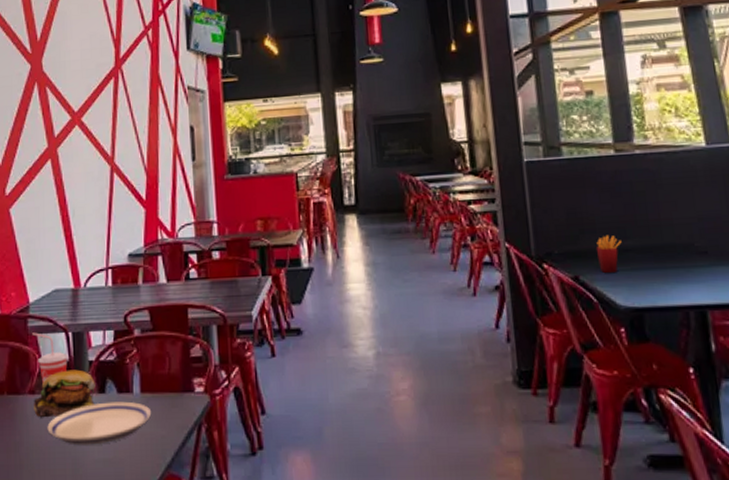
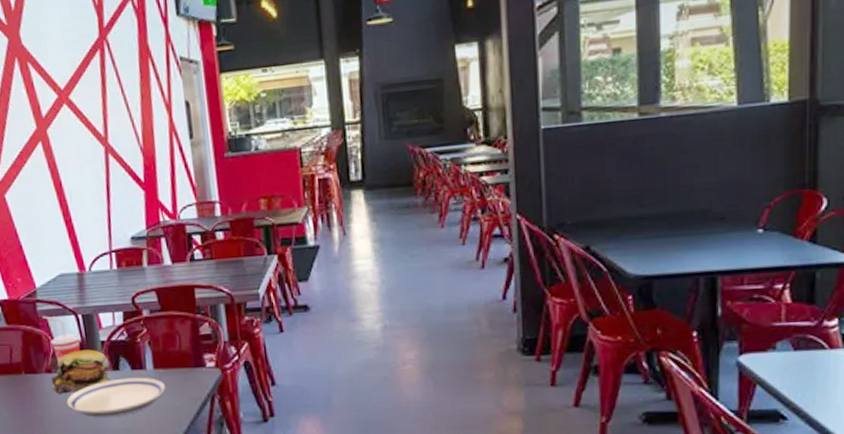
french fries: present [595,234,622,274] -> none [610,203,637,243]

